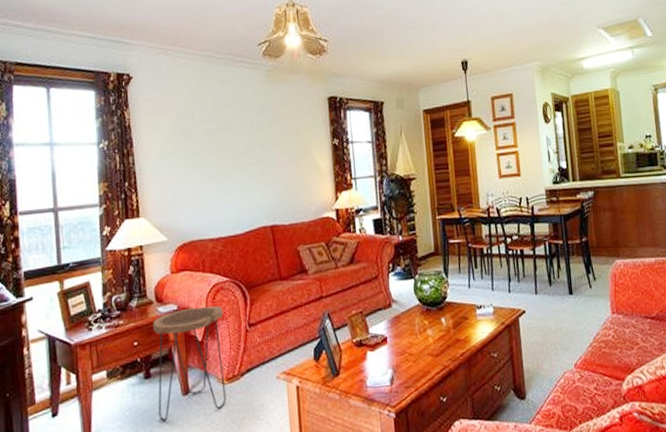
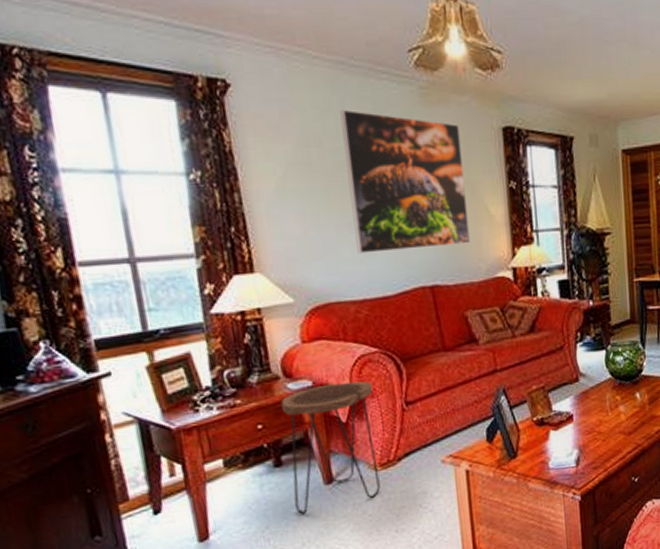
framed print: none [207,90,302,201] -> present [340,109,470,254]

